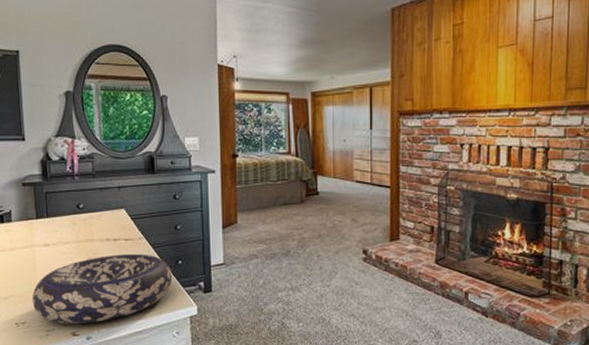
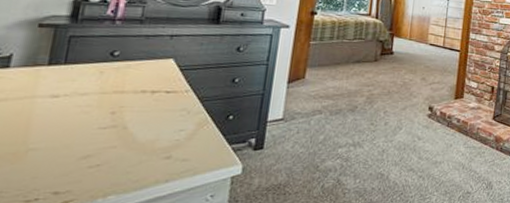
decorative bowl: present [31,253,173,324] -> none [12,107,219,192]

